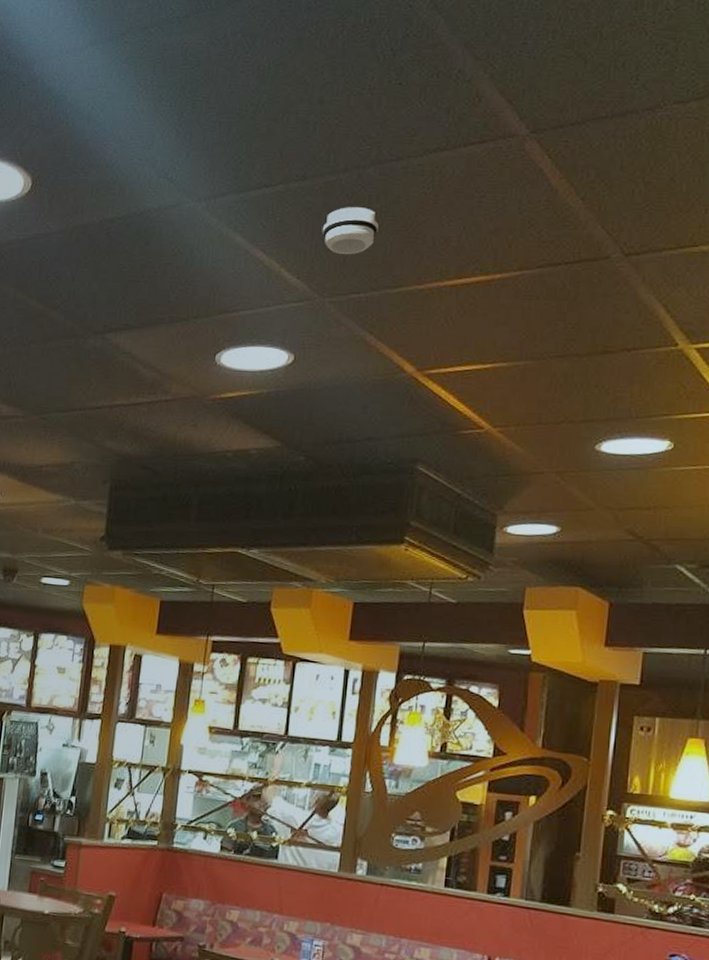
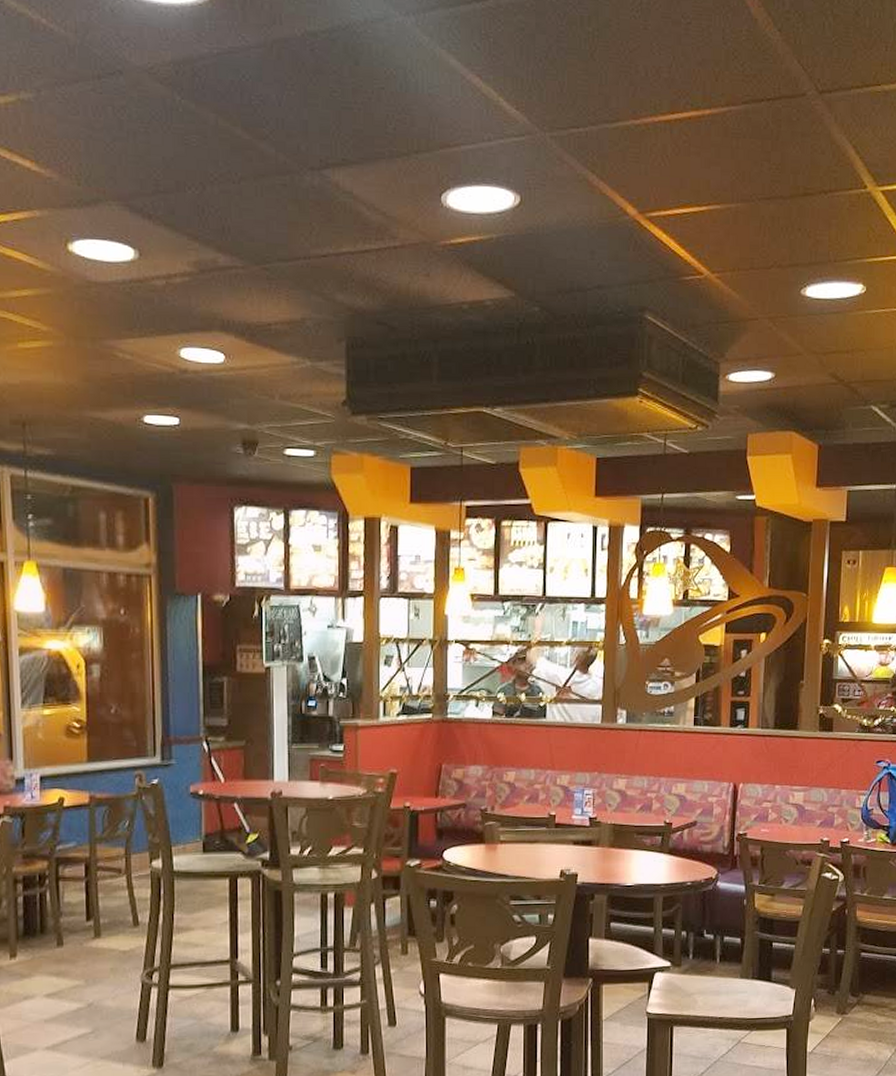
smoke detector: present [322,207,379,255] -> none [537,29,592,84]

